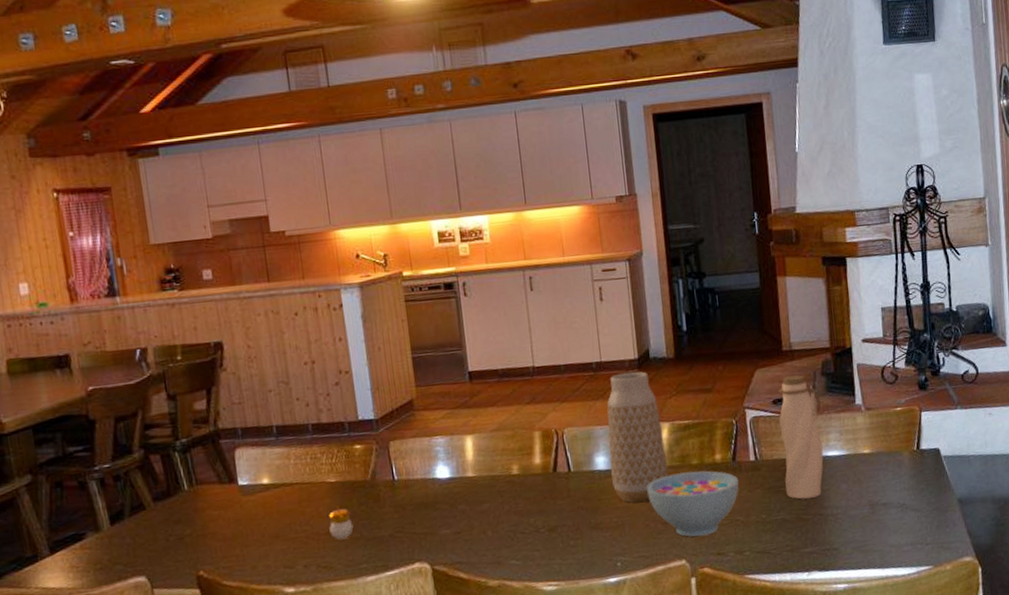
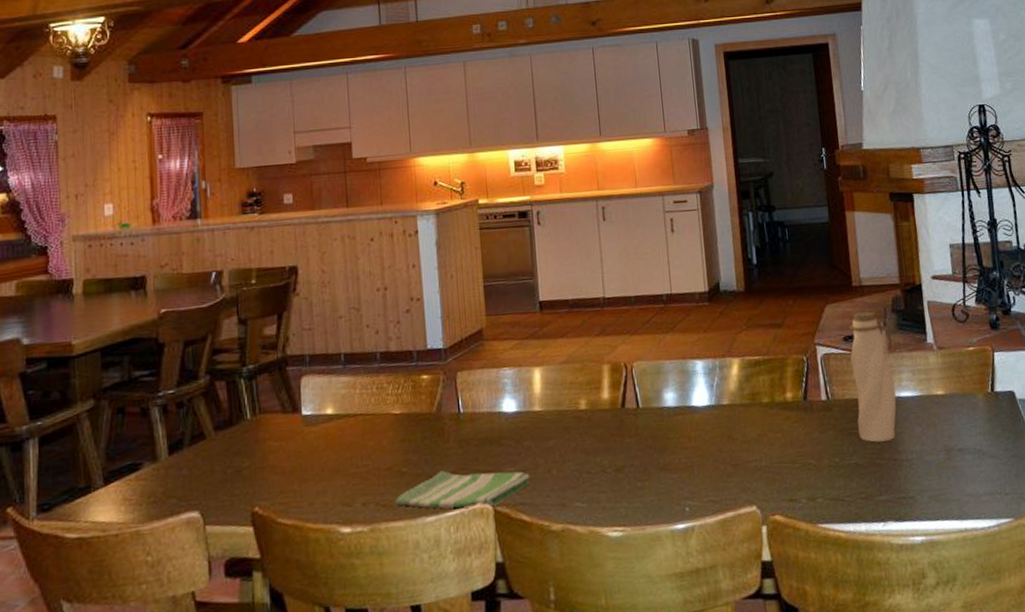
candle: present [328,506,354,541] -> none [390,439,416,477]
dish towel: none [335,533,466,569] -> present [395,470,531,509]
vase: present [607,371,669,503] -> none [676,304,739,443]
bowl: present [647,470,739,537] -> none [716,409,811,481]

